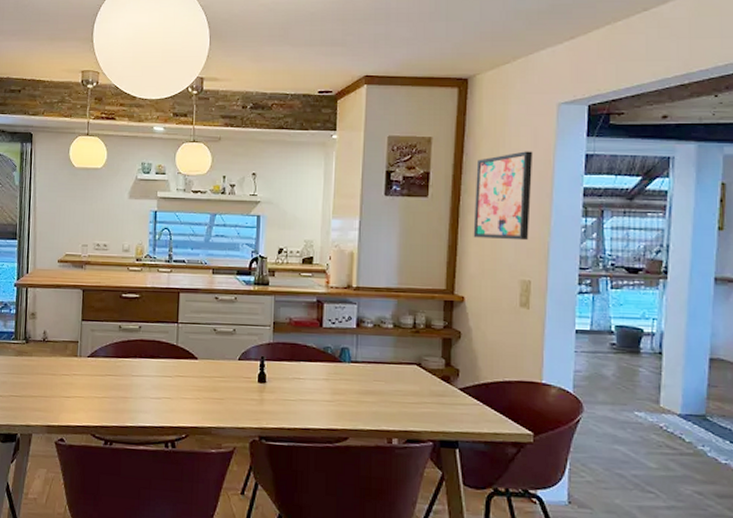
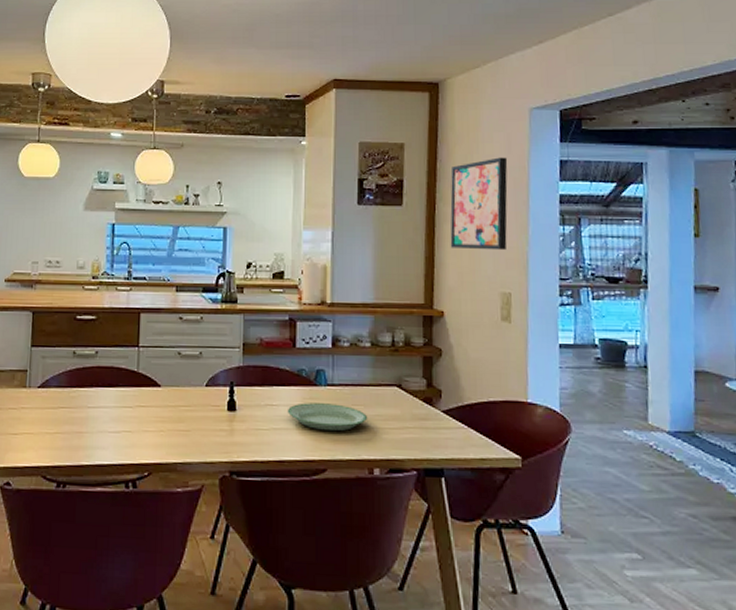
plate: none [313,377,389,404] -> present [287,403,368,432]

